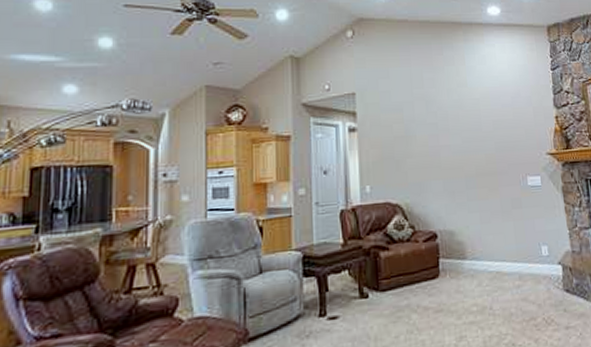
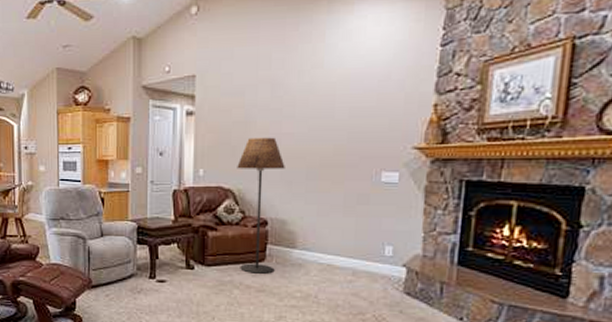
floor lamp: none [402,150,450,293] -> present [237,137,285,274]

